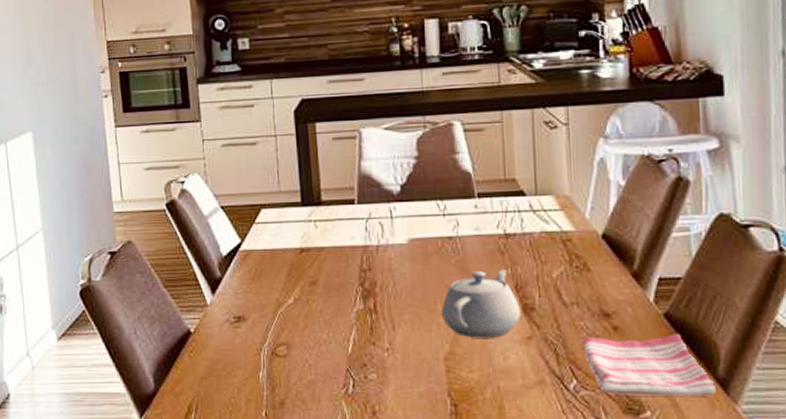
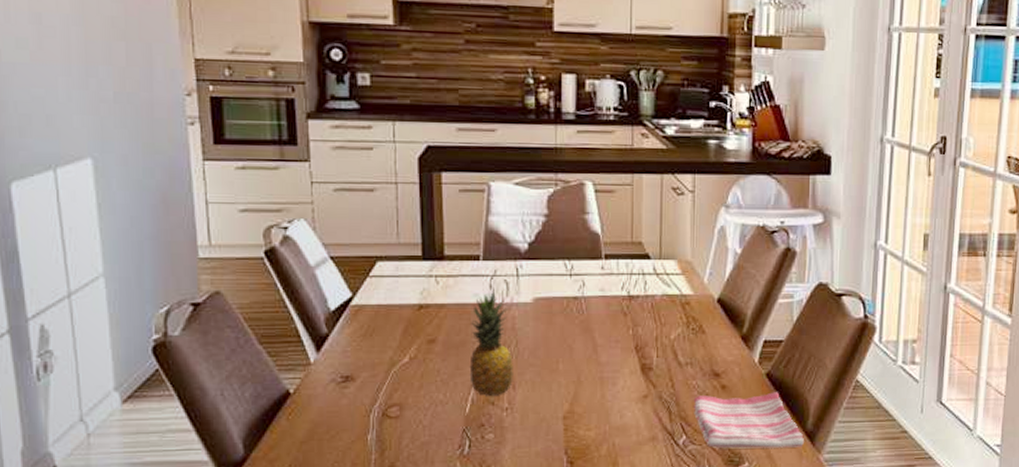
fruit: none [349,233,393,336] -> present [469,291,513,396]
teapot: present [441,270,520,338] -> none [562,330,638,397]

